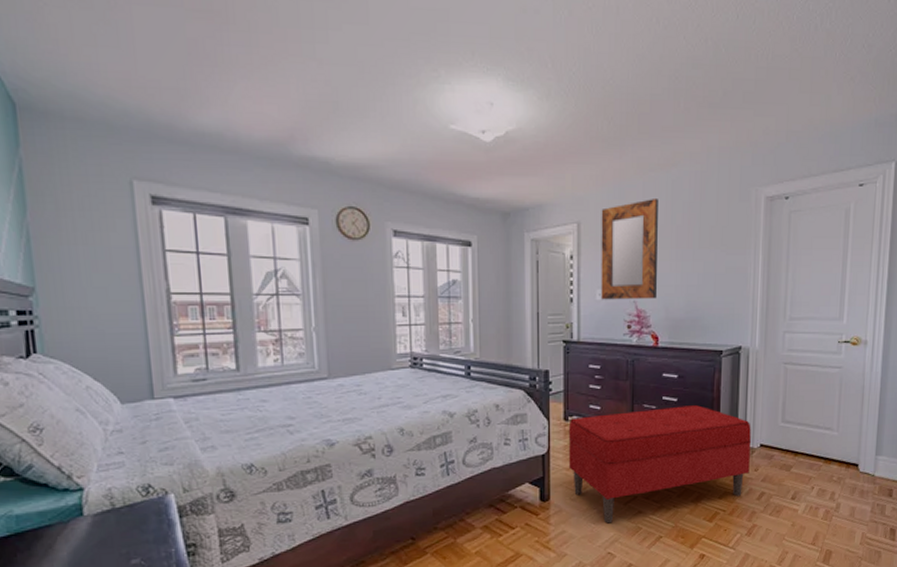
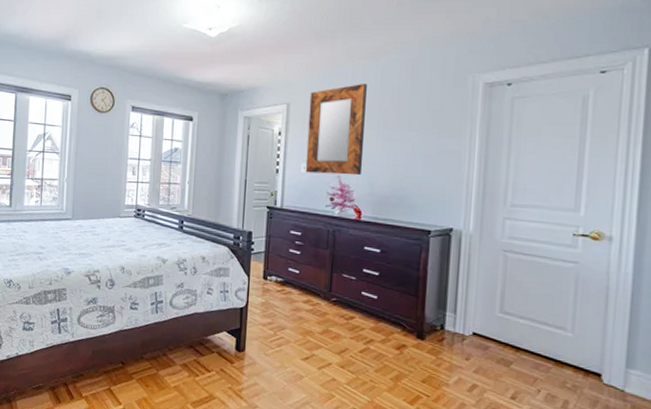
bench: present [568,405,752,524] -> none [265,277,463,385]

